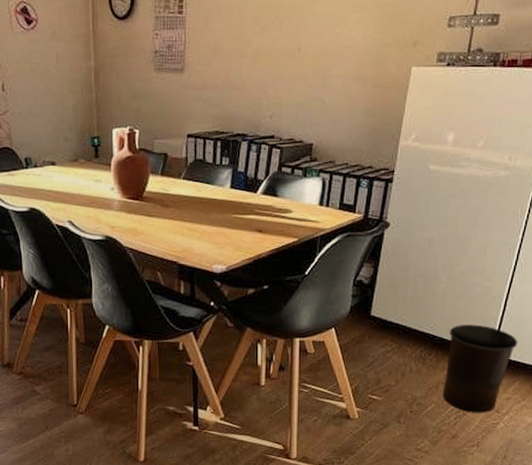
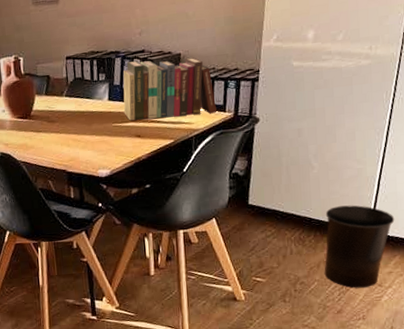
books: none [246,146,346,214] -> present [123,58,216,121]

